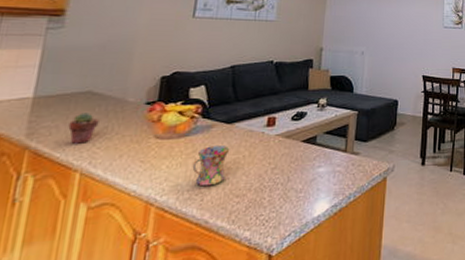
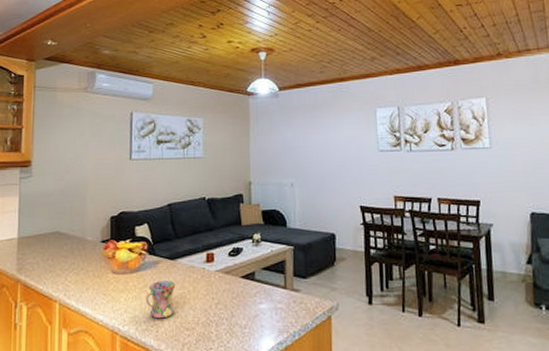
potted succulent: present [68,113,99,144] -> none [46,250,67,278]

